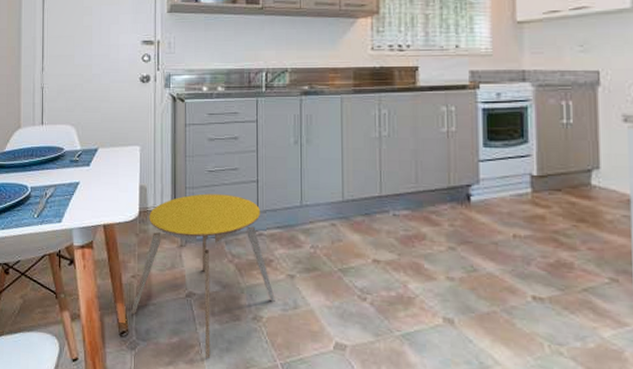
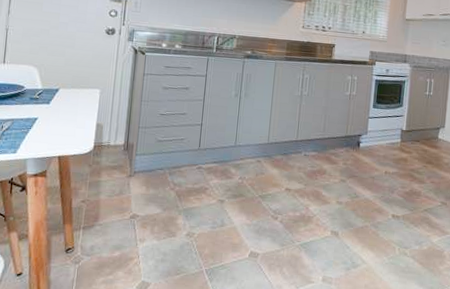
stool: present [130,193,275,358] -> none [77,133,206,268]

